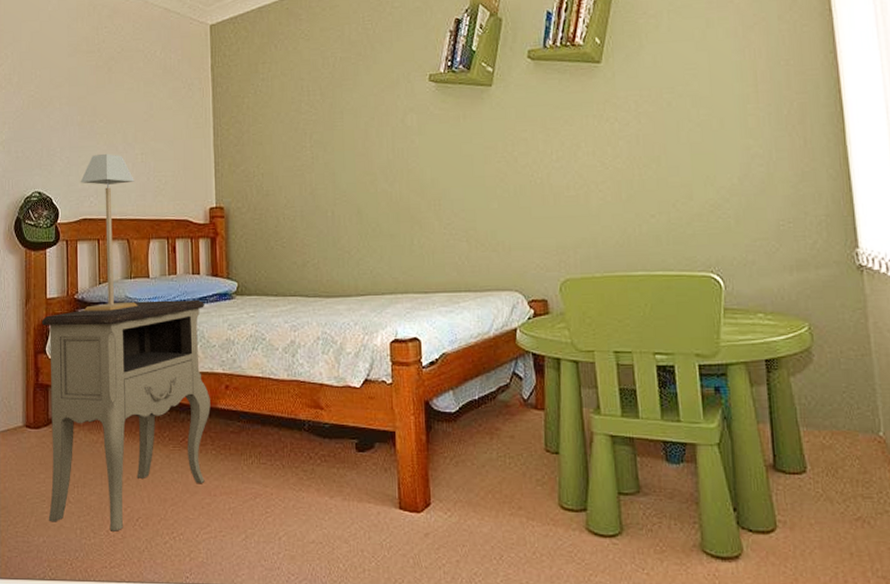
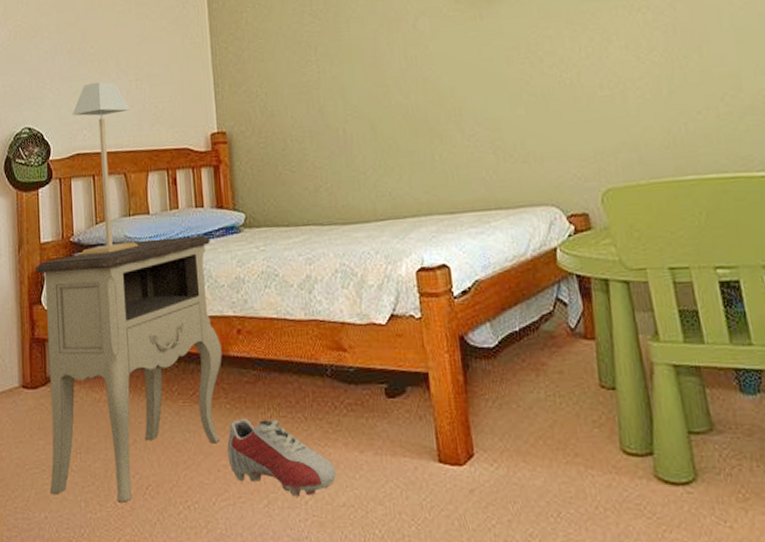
shoe: none [211,464,308,533] -> present [227,419,336,497]

